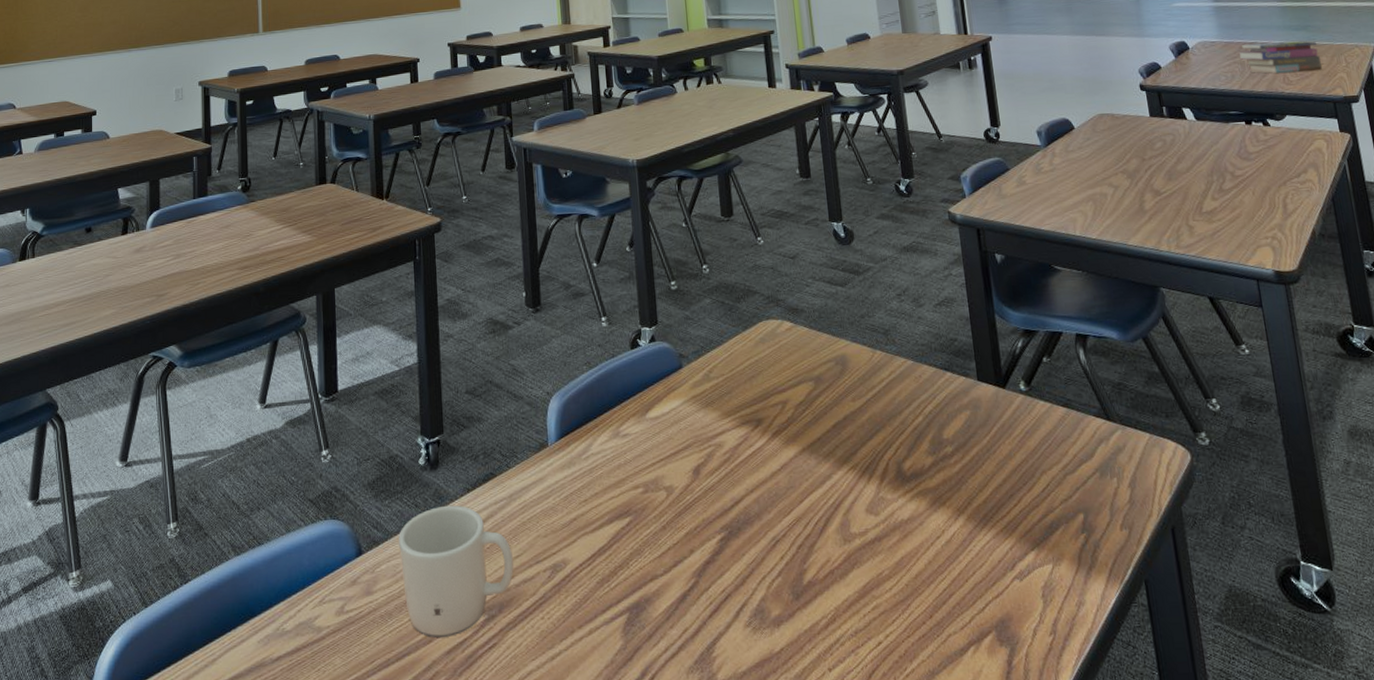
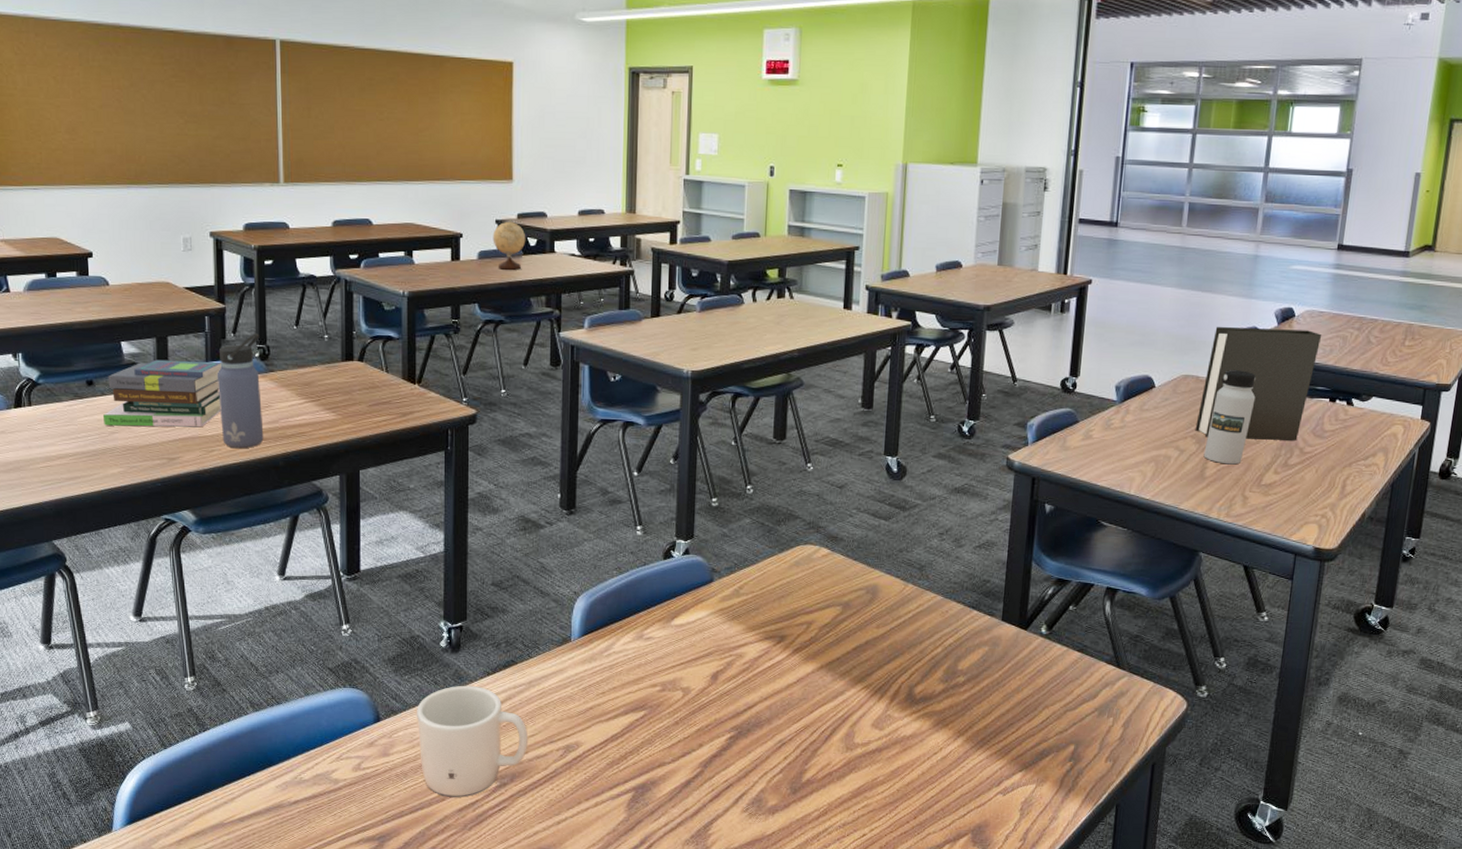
books: none [98,198,207,269] -> present [102,359,222,428]
water bottle: none [203,167,246,279] -> present [217,332,264,449]
globe: none [446,40,476,86] -> present [493,218,526,270]
binder: none [1117,60,1225,172] -> present [1195,326,1322,441]
water bottle: none [1134,104,1177,196] -> present [1203,370,1256,465]
books: present [1239,41,1322,75] -> none [1343,319,1427,355]

